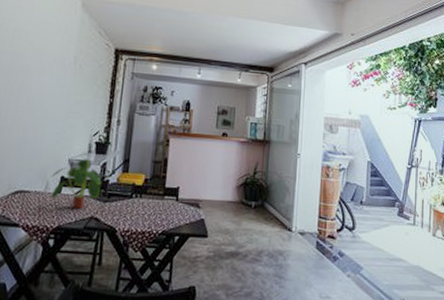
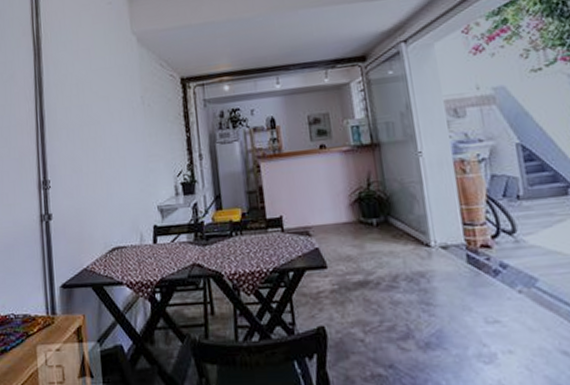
plant: present [51,159,102,209] -> none [143,202,197,258]

